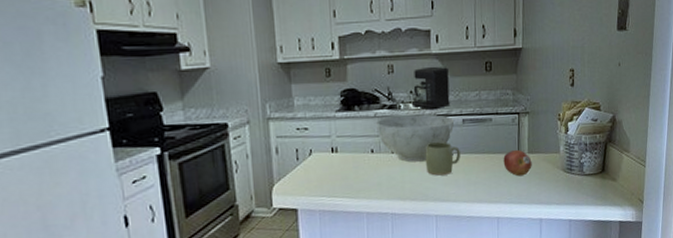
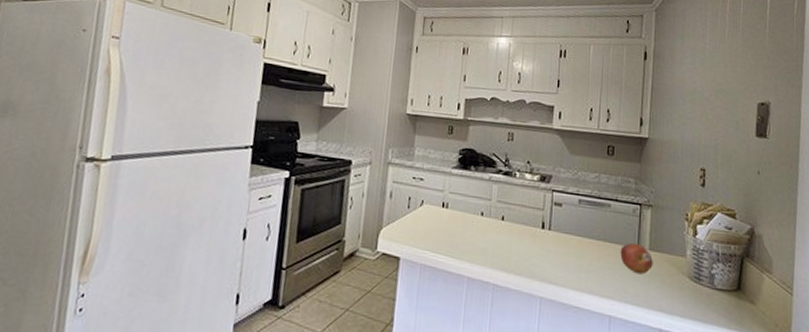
bowl: present [376,114,455,163] -> none [489,182,570,235]
coffee maker: present [411,66,450,109] -> none [527,140,569,184]
mug: present [425,141,460,176] -> none [535,216,573,255]

